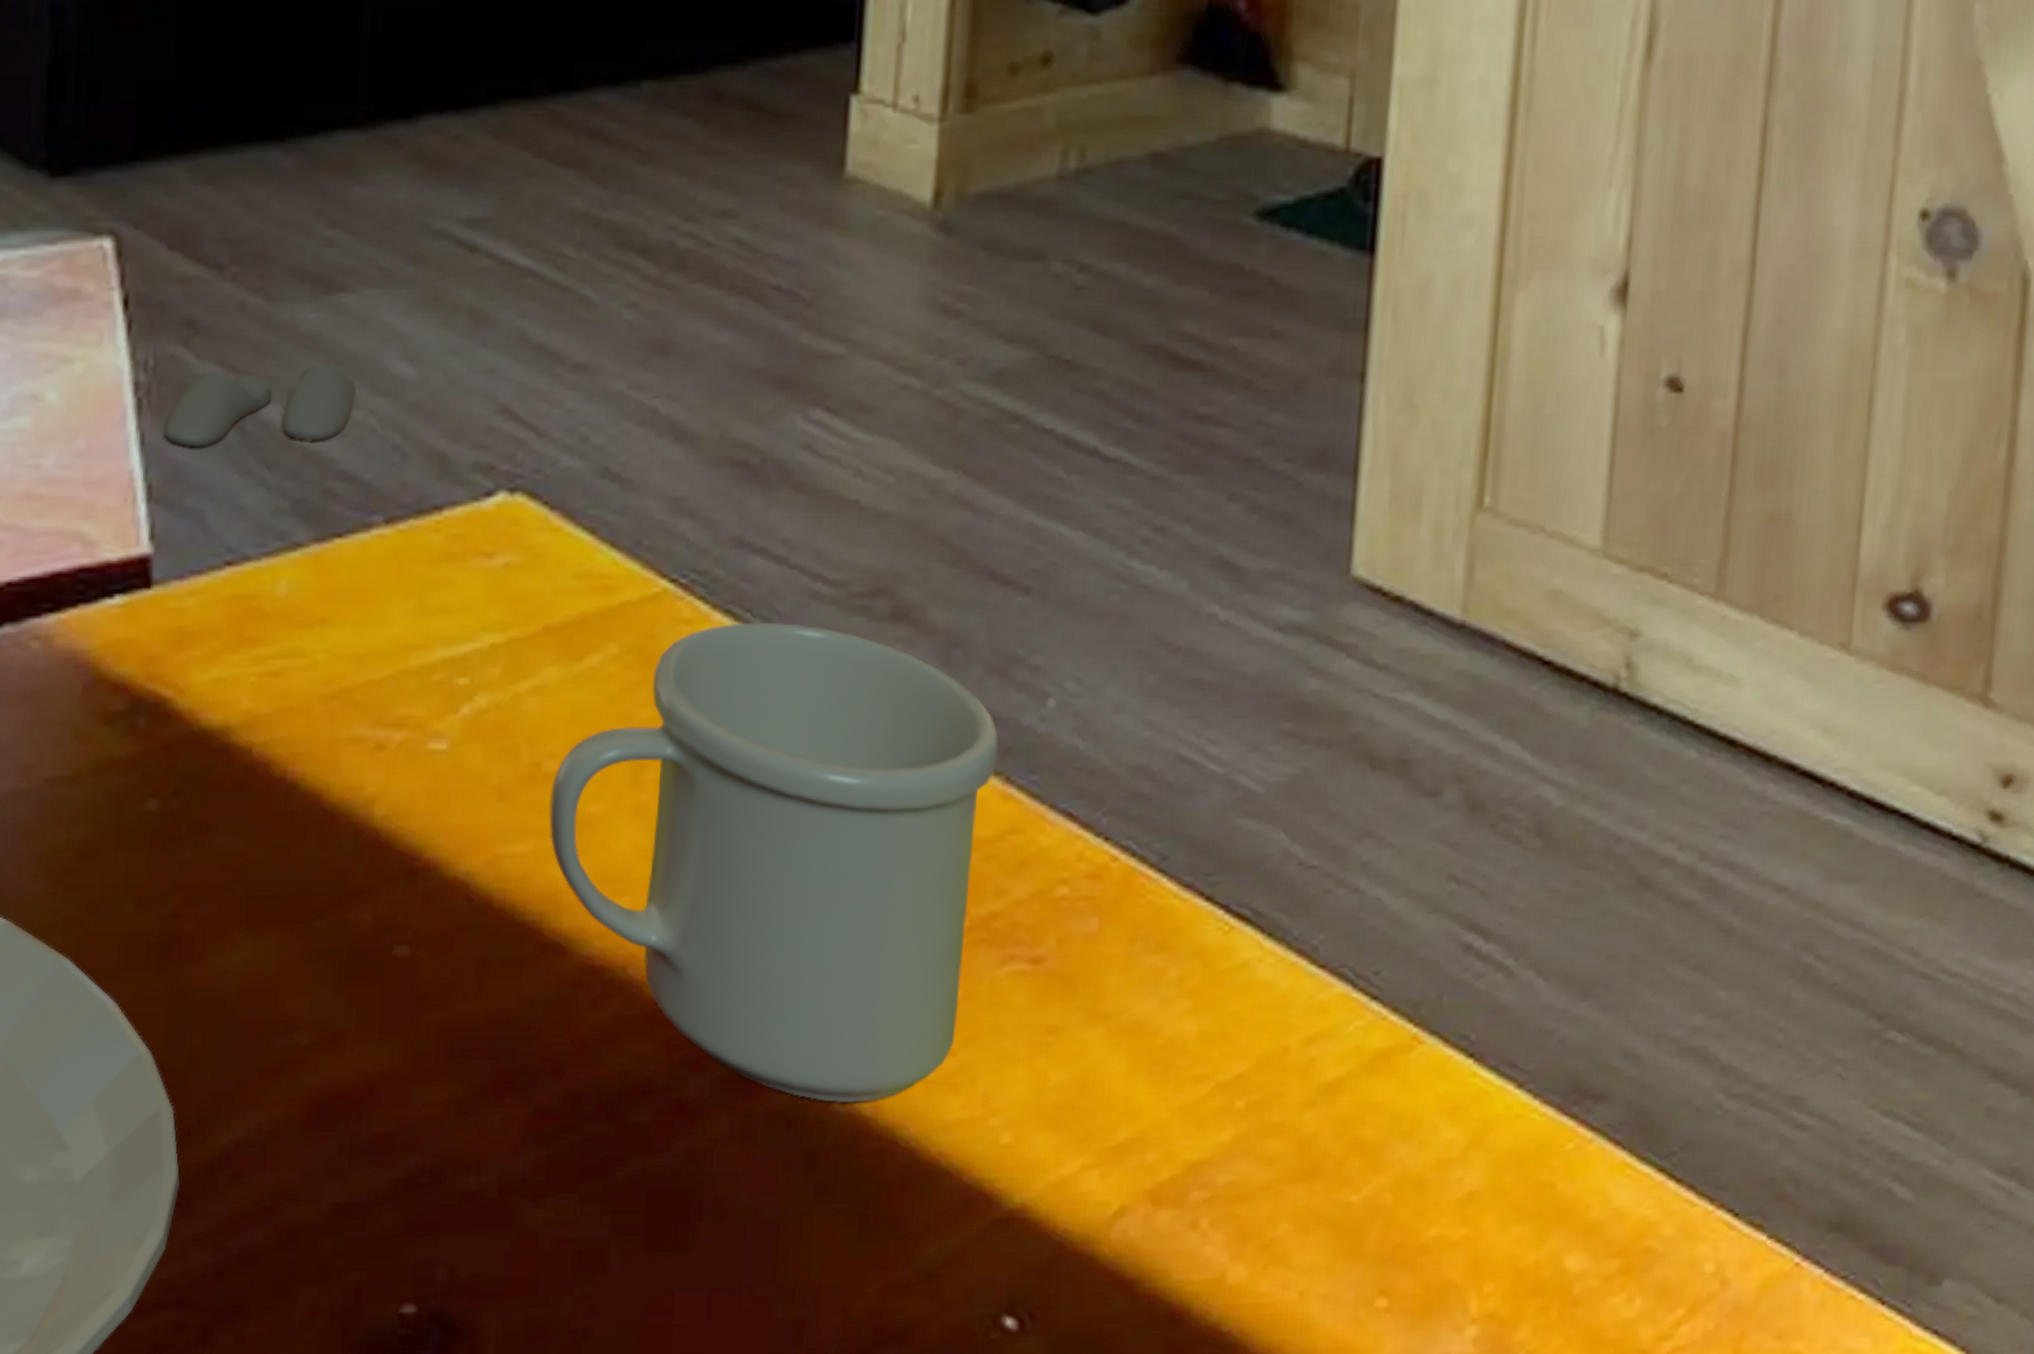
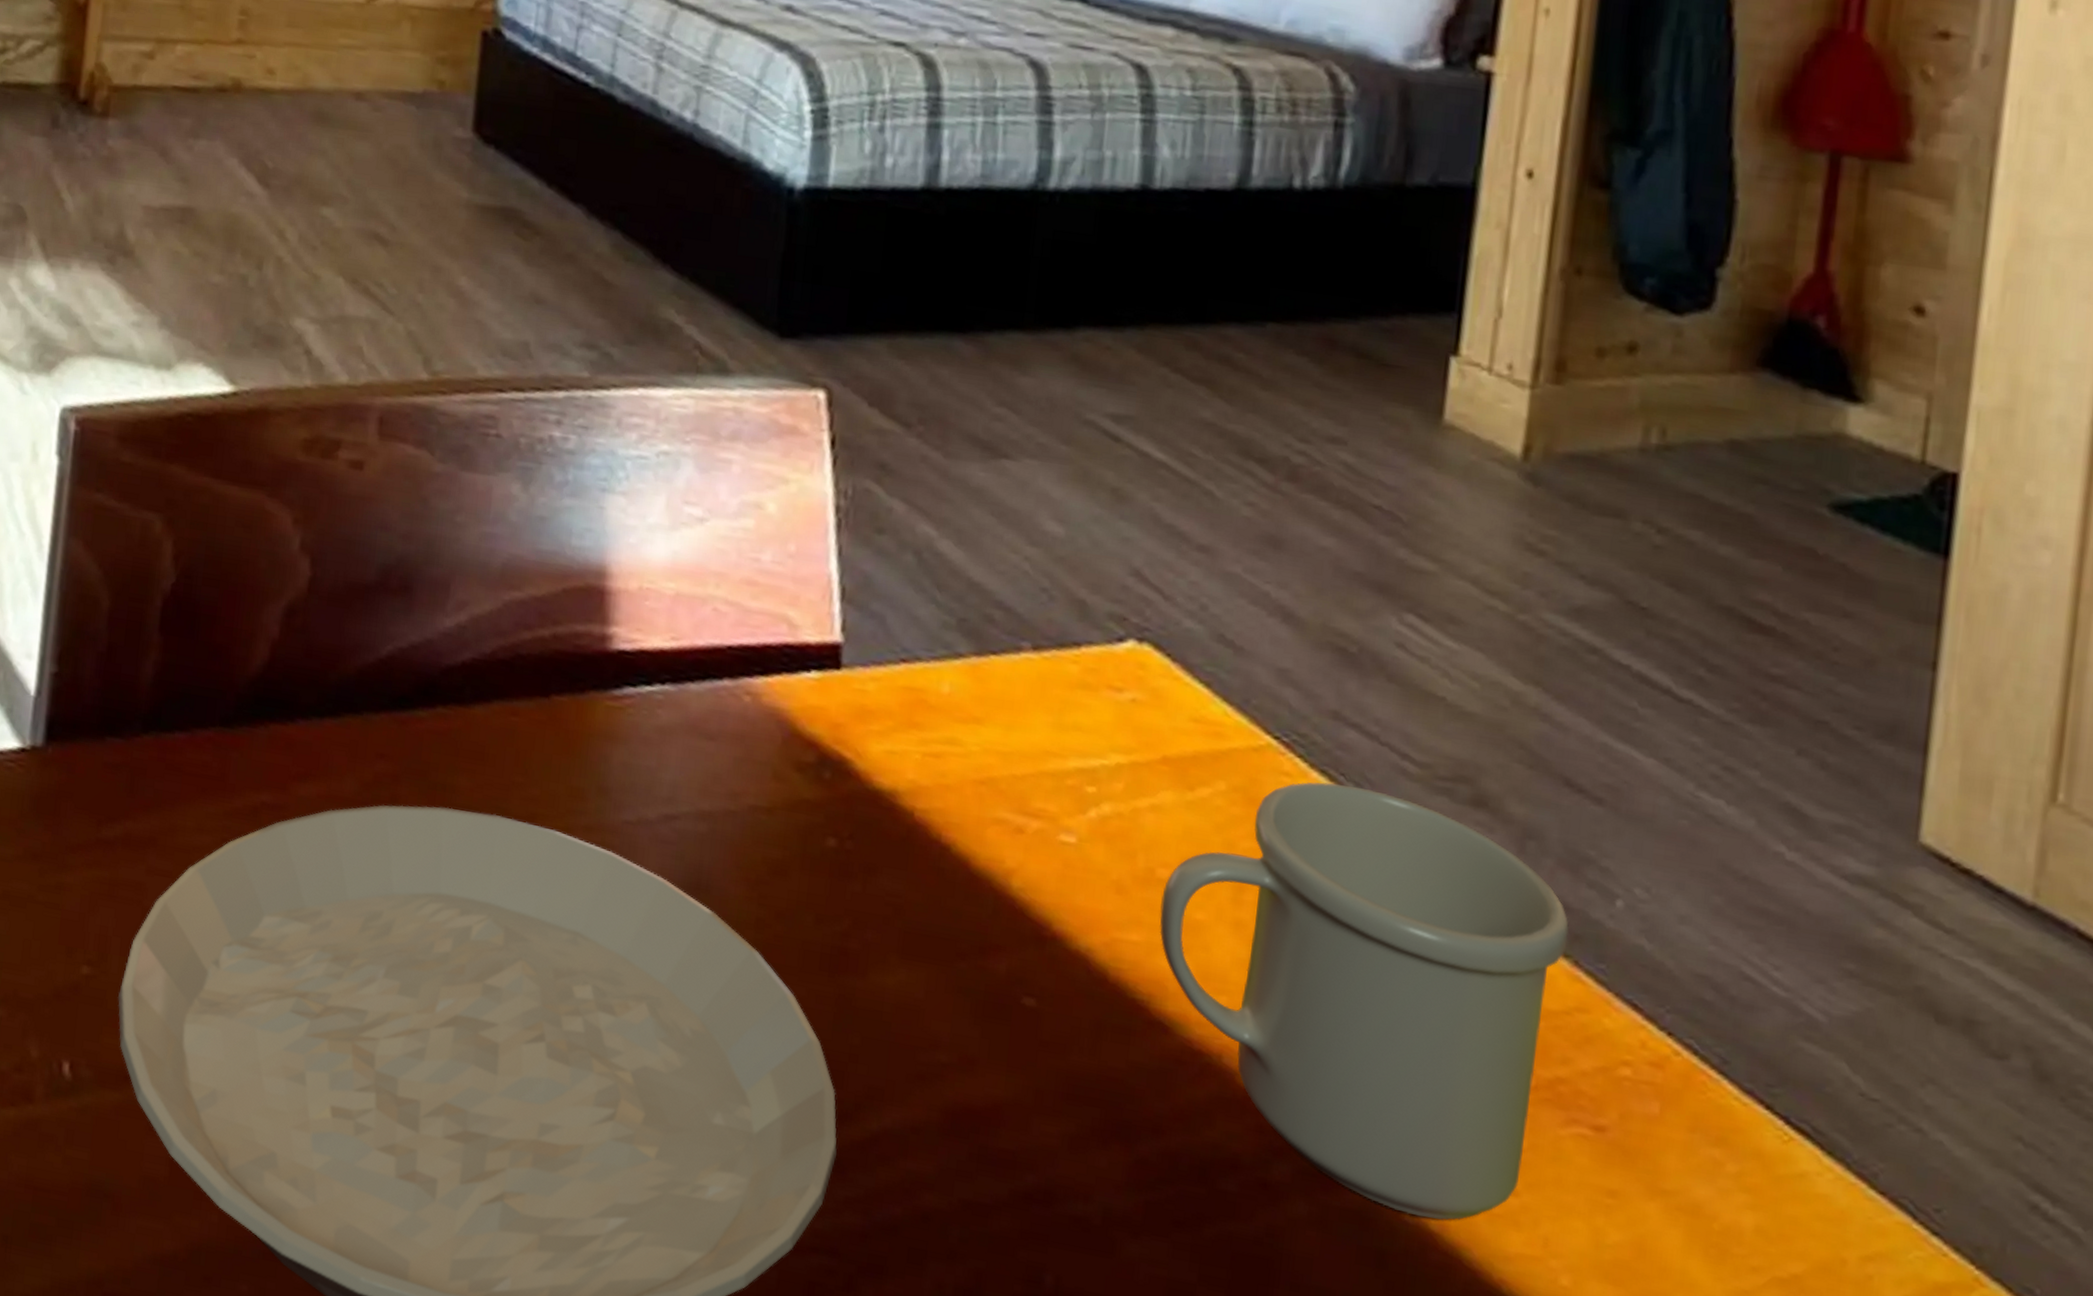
slippers: present [162,363,357,447] -> none [856,504,1015,575]

